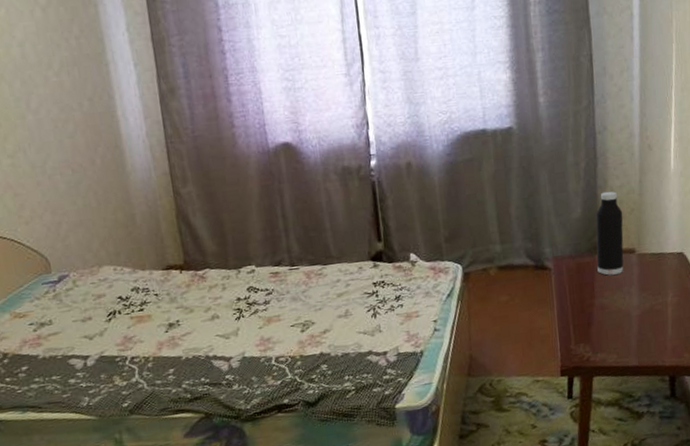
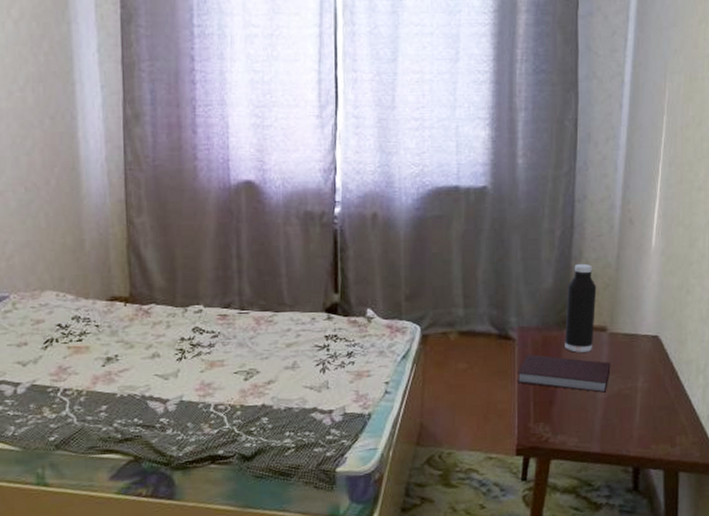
notebook: none [556,281,642,311] -> present [517,354,611,393]

